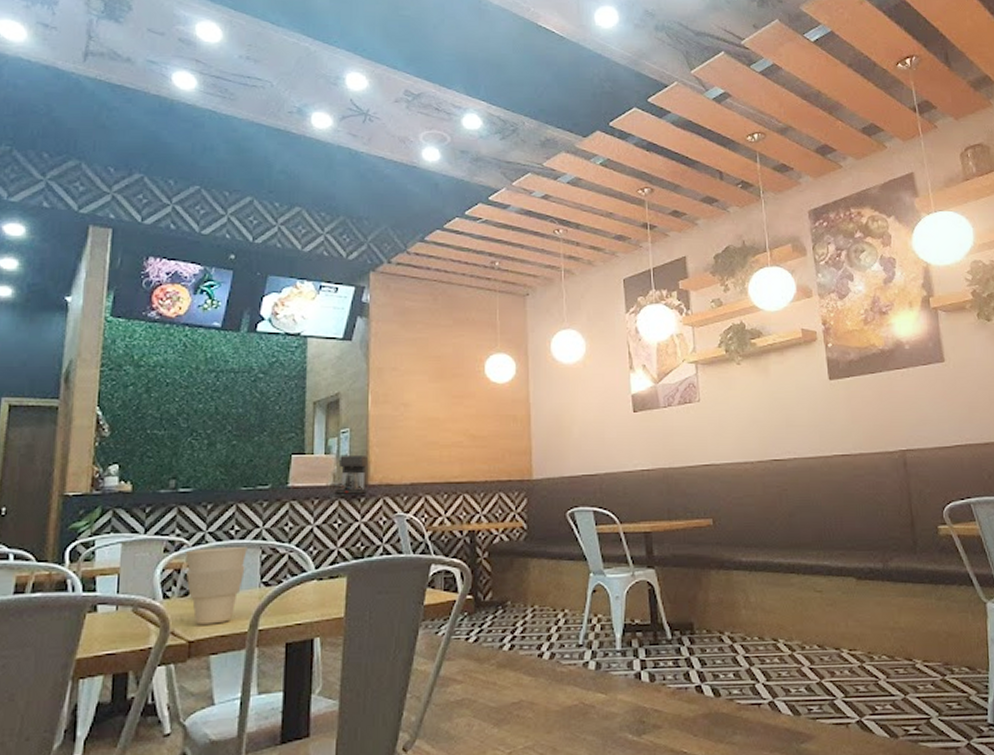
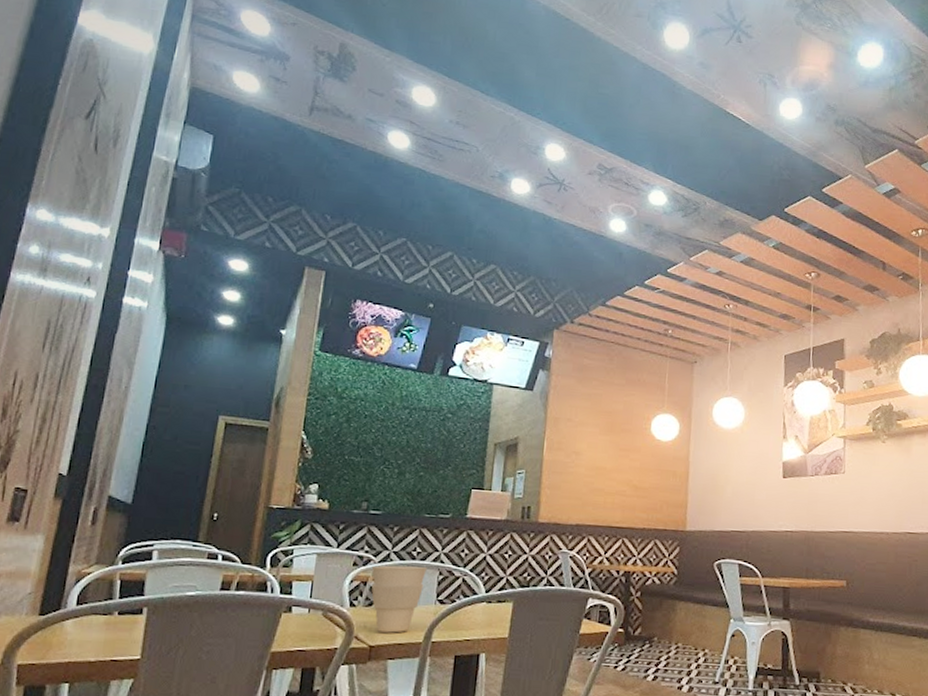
coffee maker: present [336,456,368,494] -> none [509,494,539,530]

